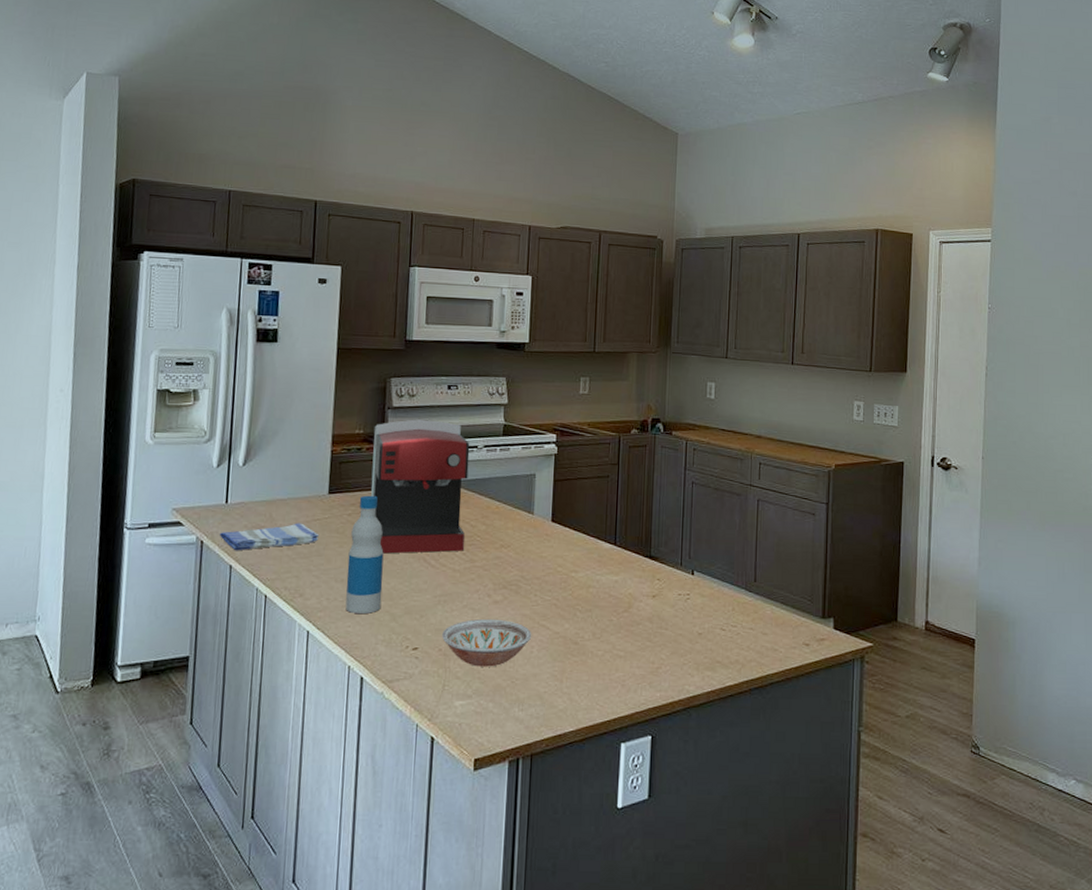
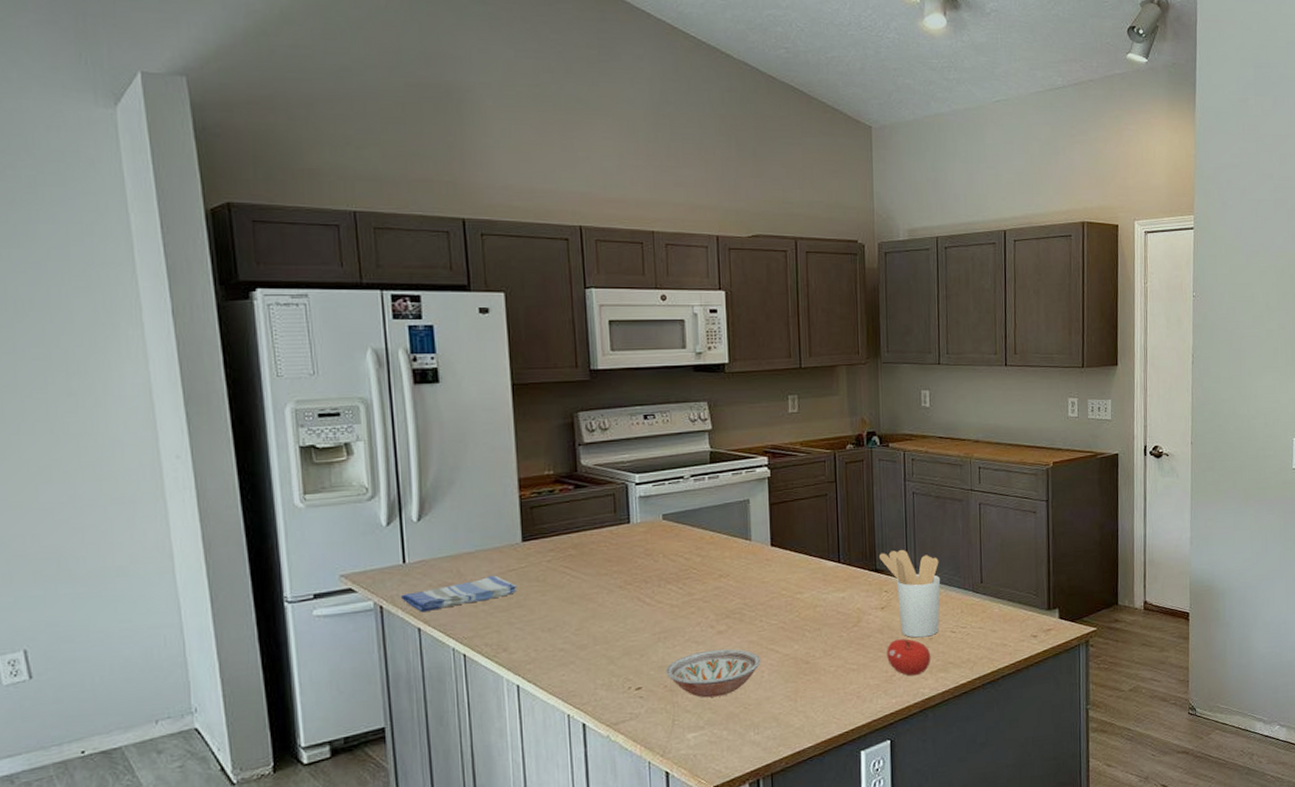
bottle: present [345,495,384,613] -> none [553,538,596,661]
coffee maker: present [371,419,470,554] -> none [565,453,681,597]
utensil holder: none [655,539,714,632] -> present [880,550,941,638]
fruit: none [655,630,699,671] -> present [887,639,931,676]

